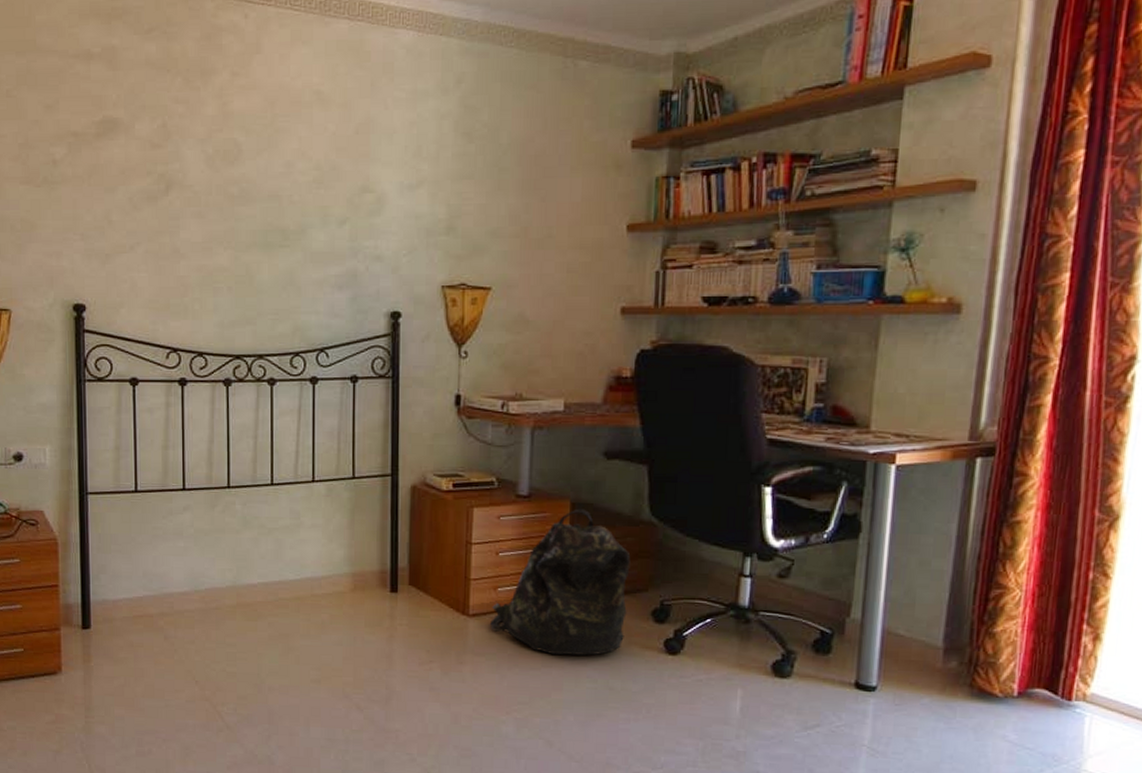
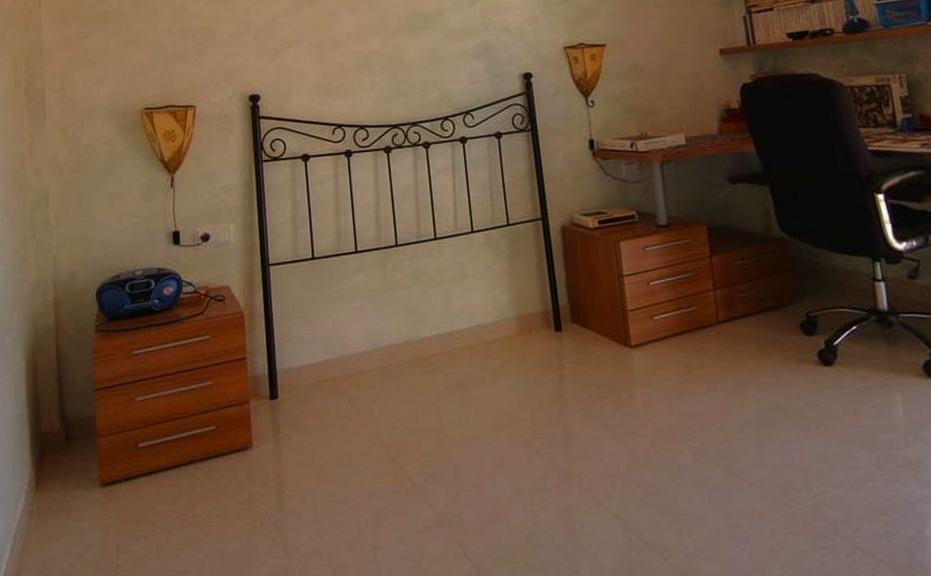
backpack: present [490,508,631,656] -> none [651,232,780,379]

